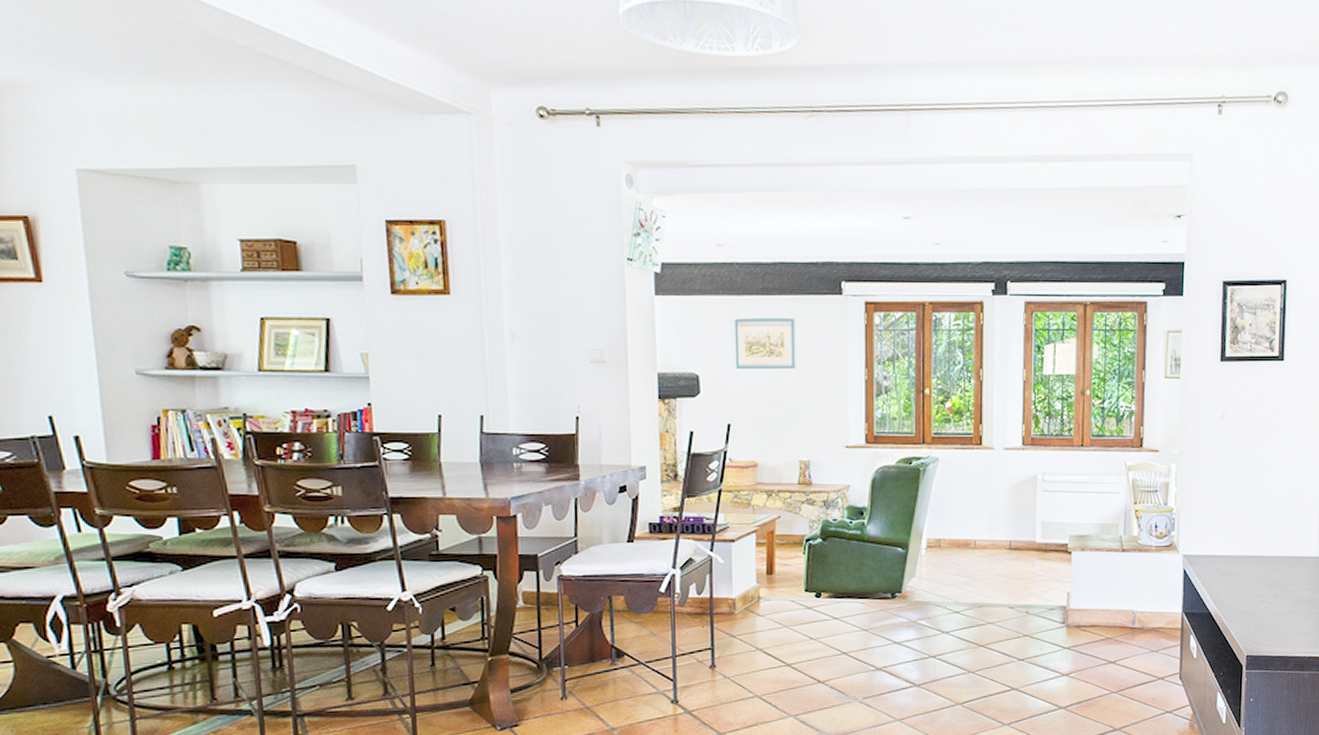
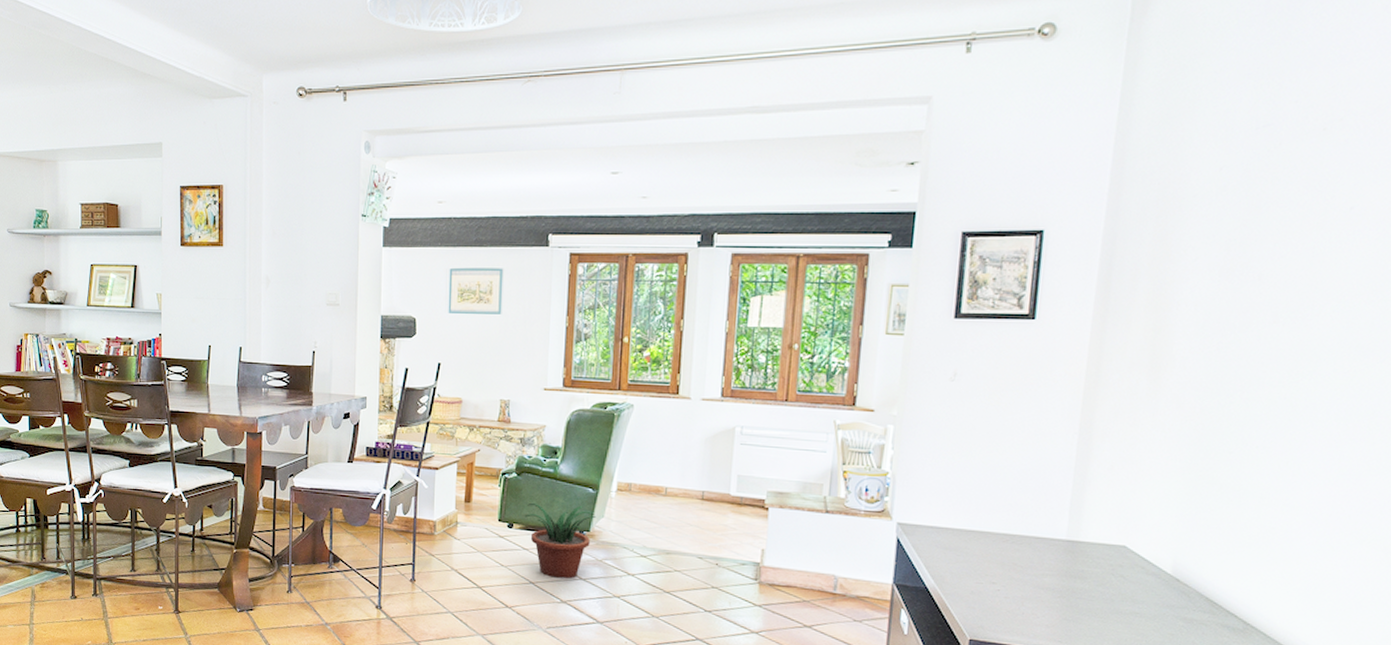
potted plant: none [832,566,908,645] -> present [524,503,597,579]

